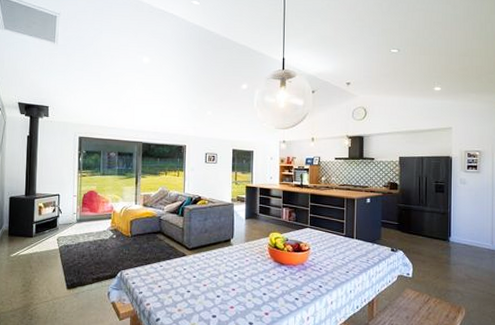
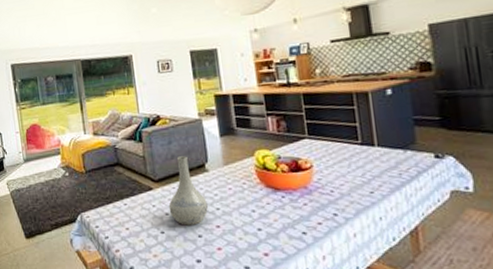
vase: none [196,231,228,287] -> present [168,156,208,226]

